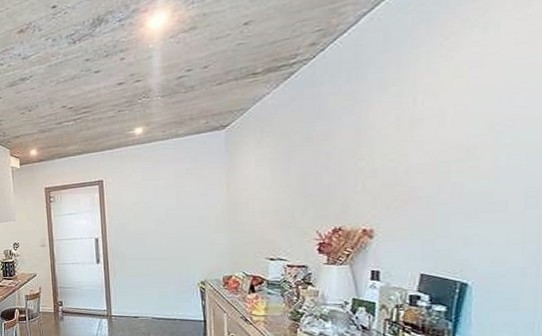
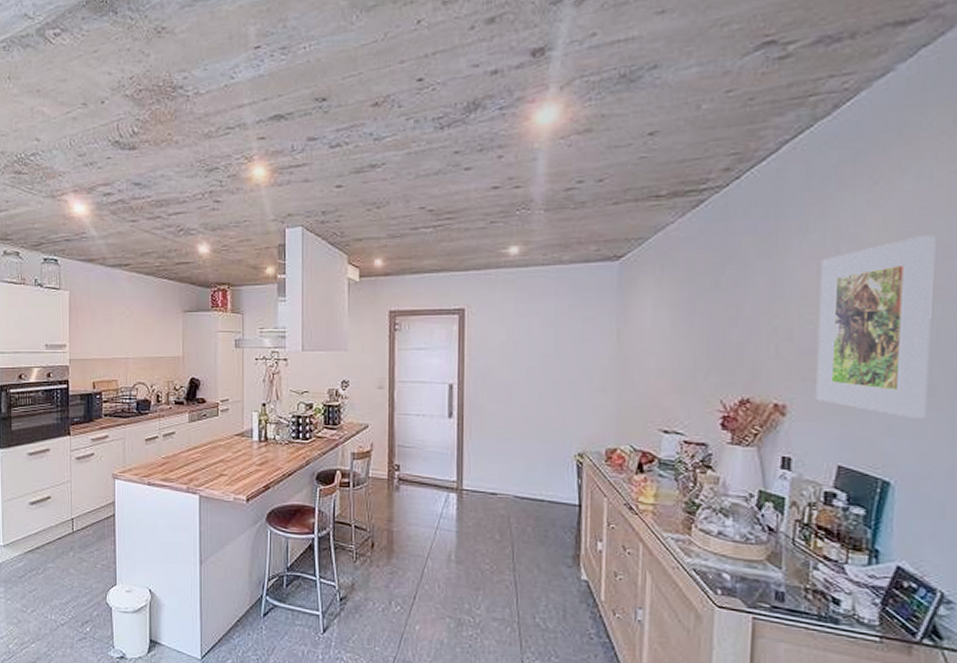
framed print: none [398,76,504,230] -> present [816,236,936,418]

